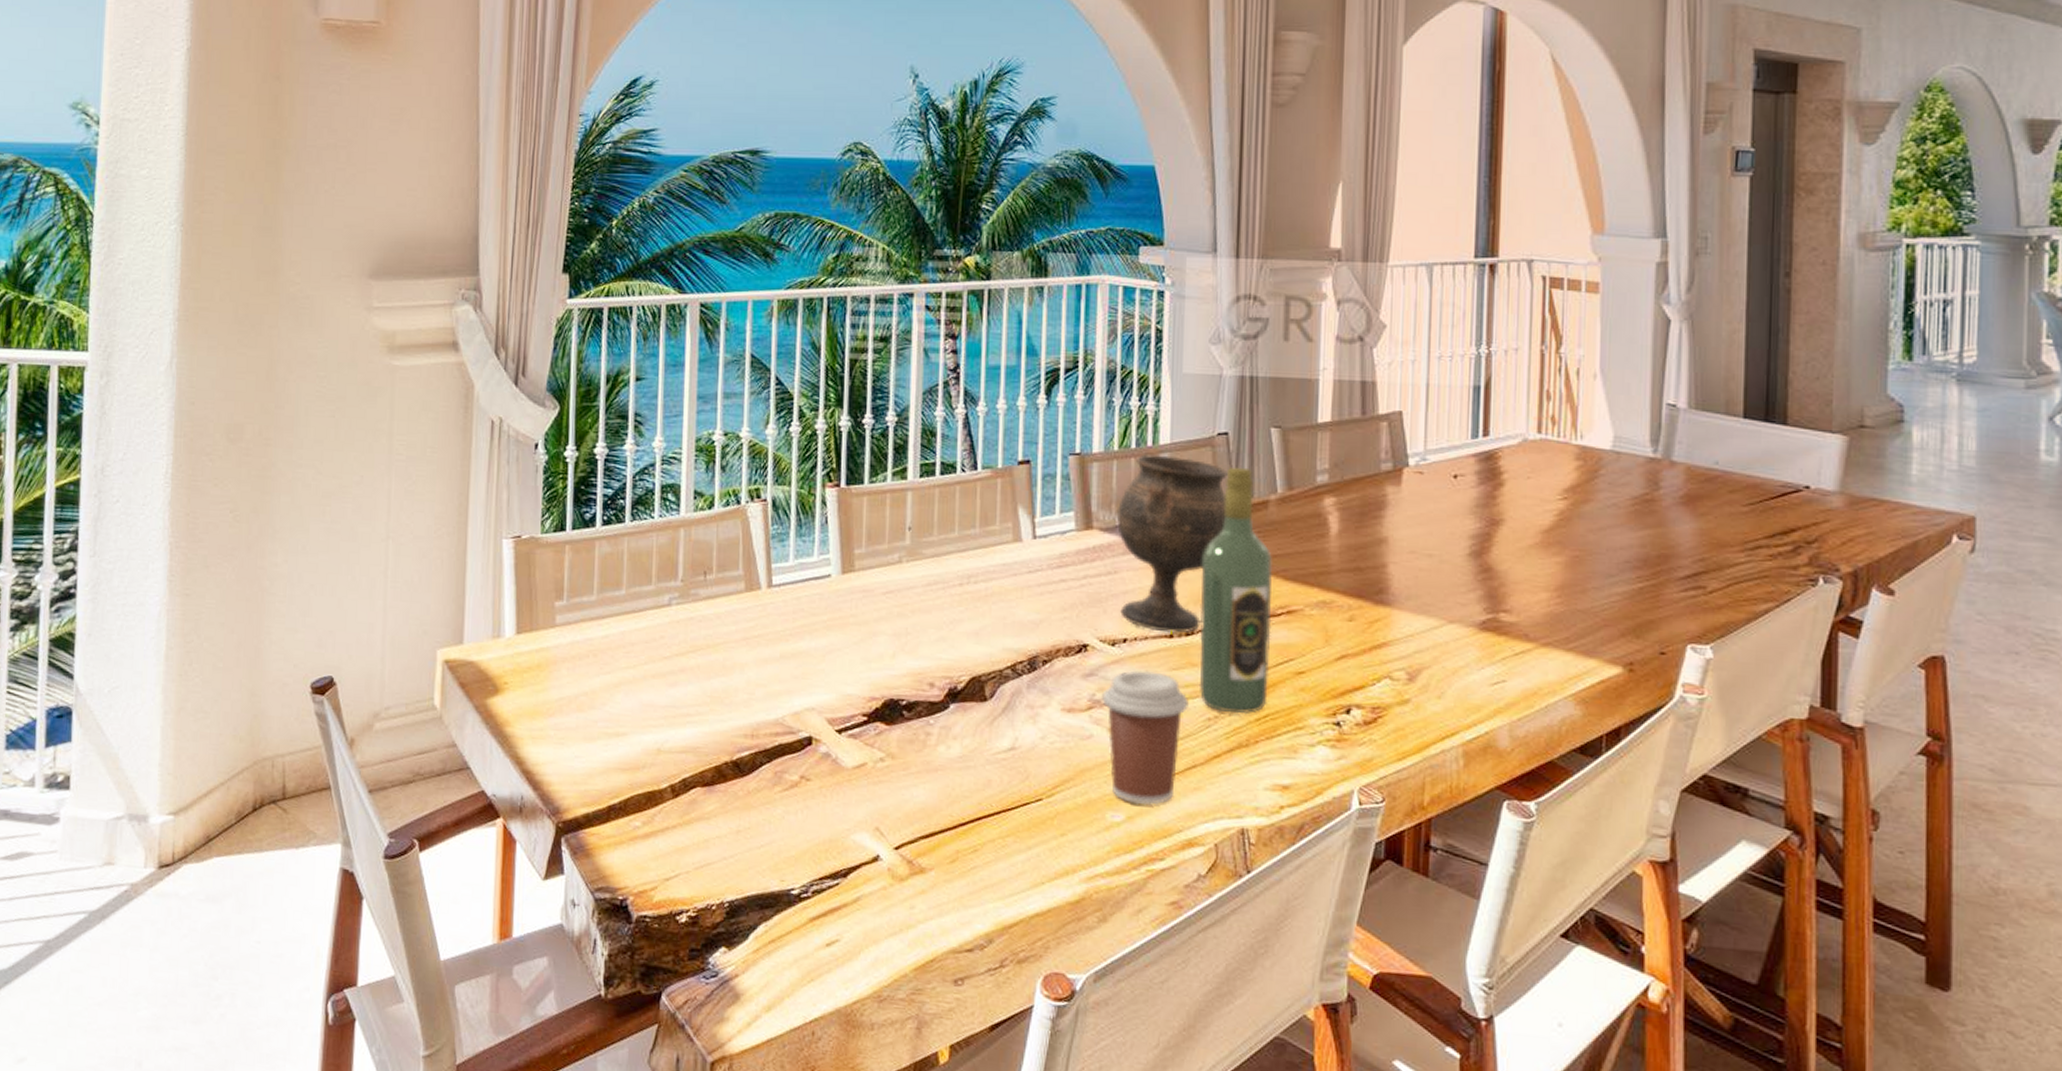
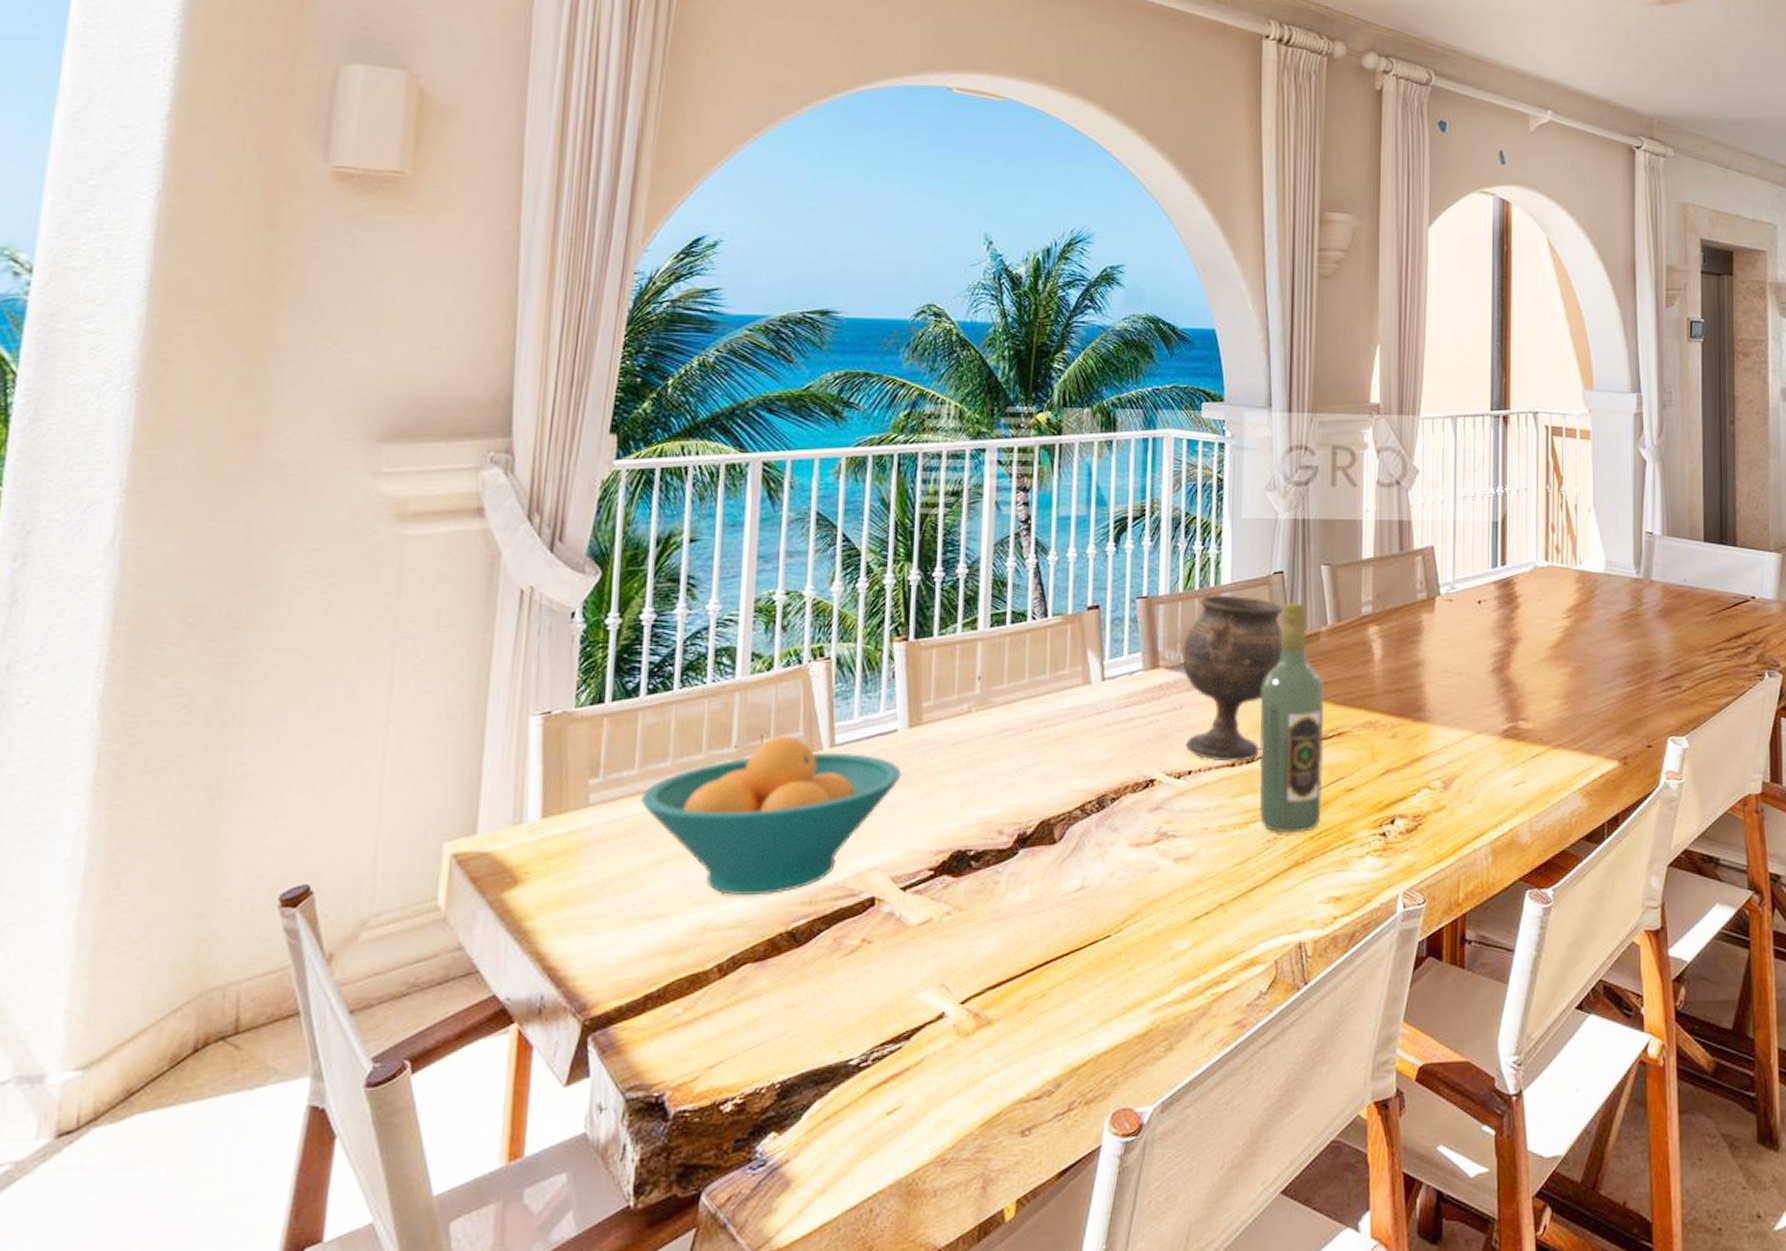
fruit bowl: none [599,573,836,725] -> present [640,736,902,896]
coffee cup: present [1102,670,1189,805] -> none [1168,800,1250,929]

